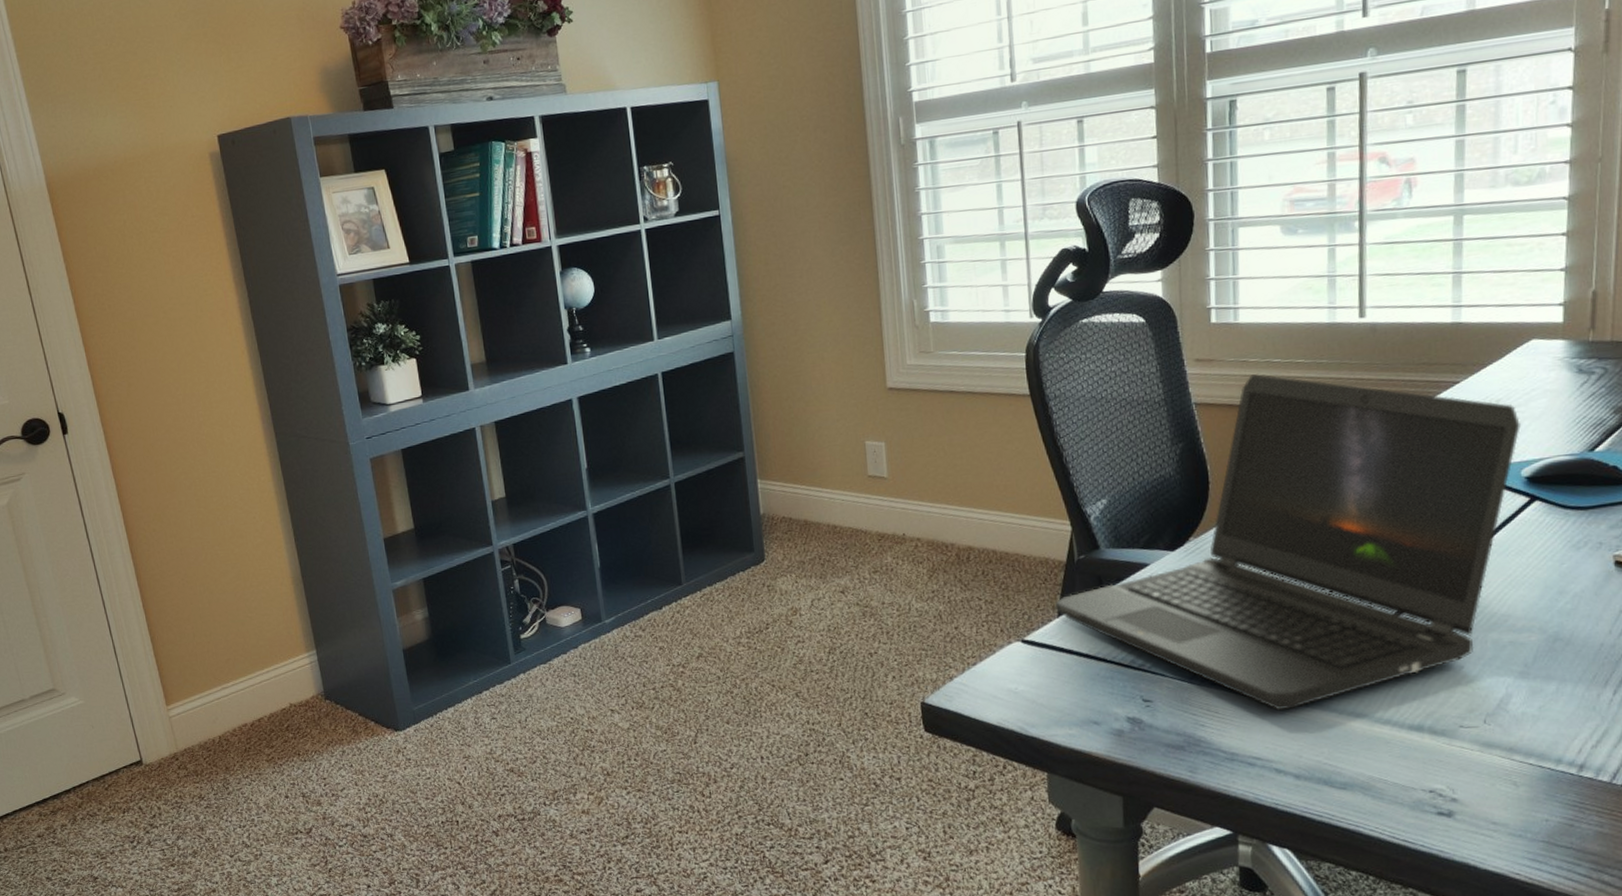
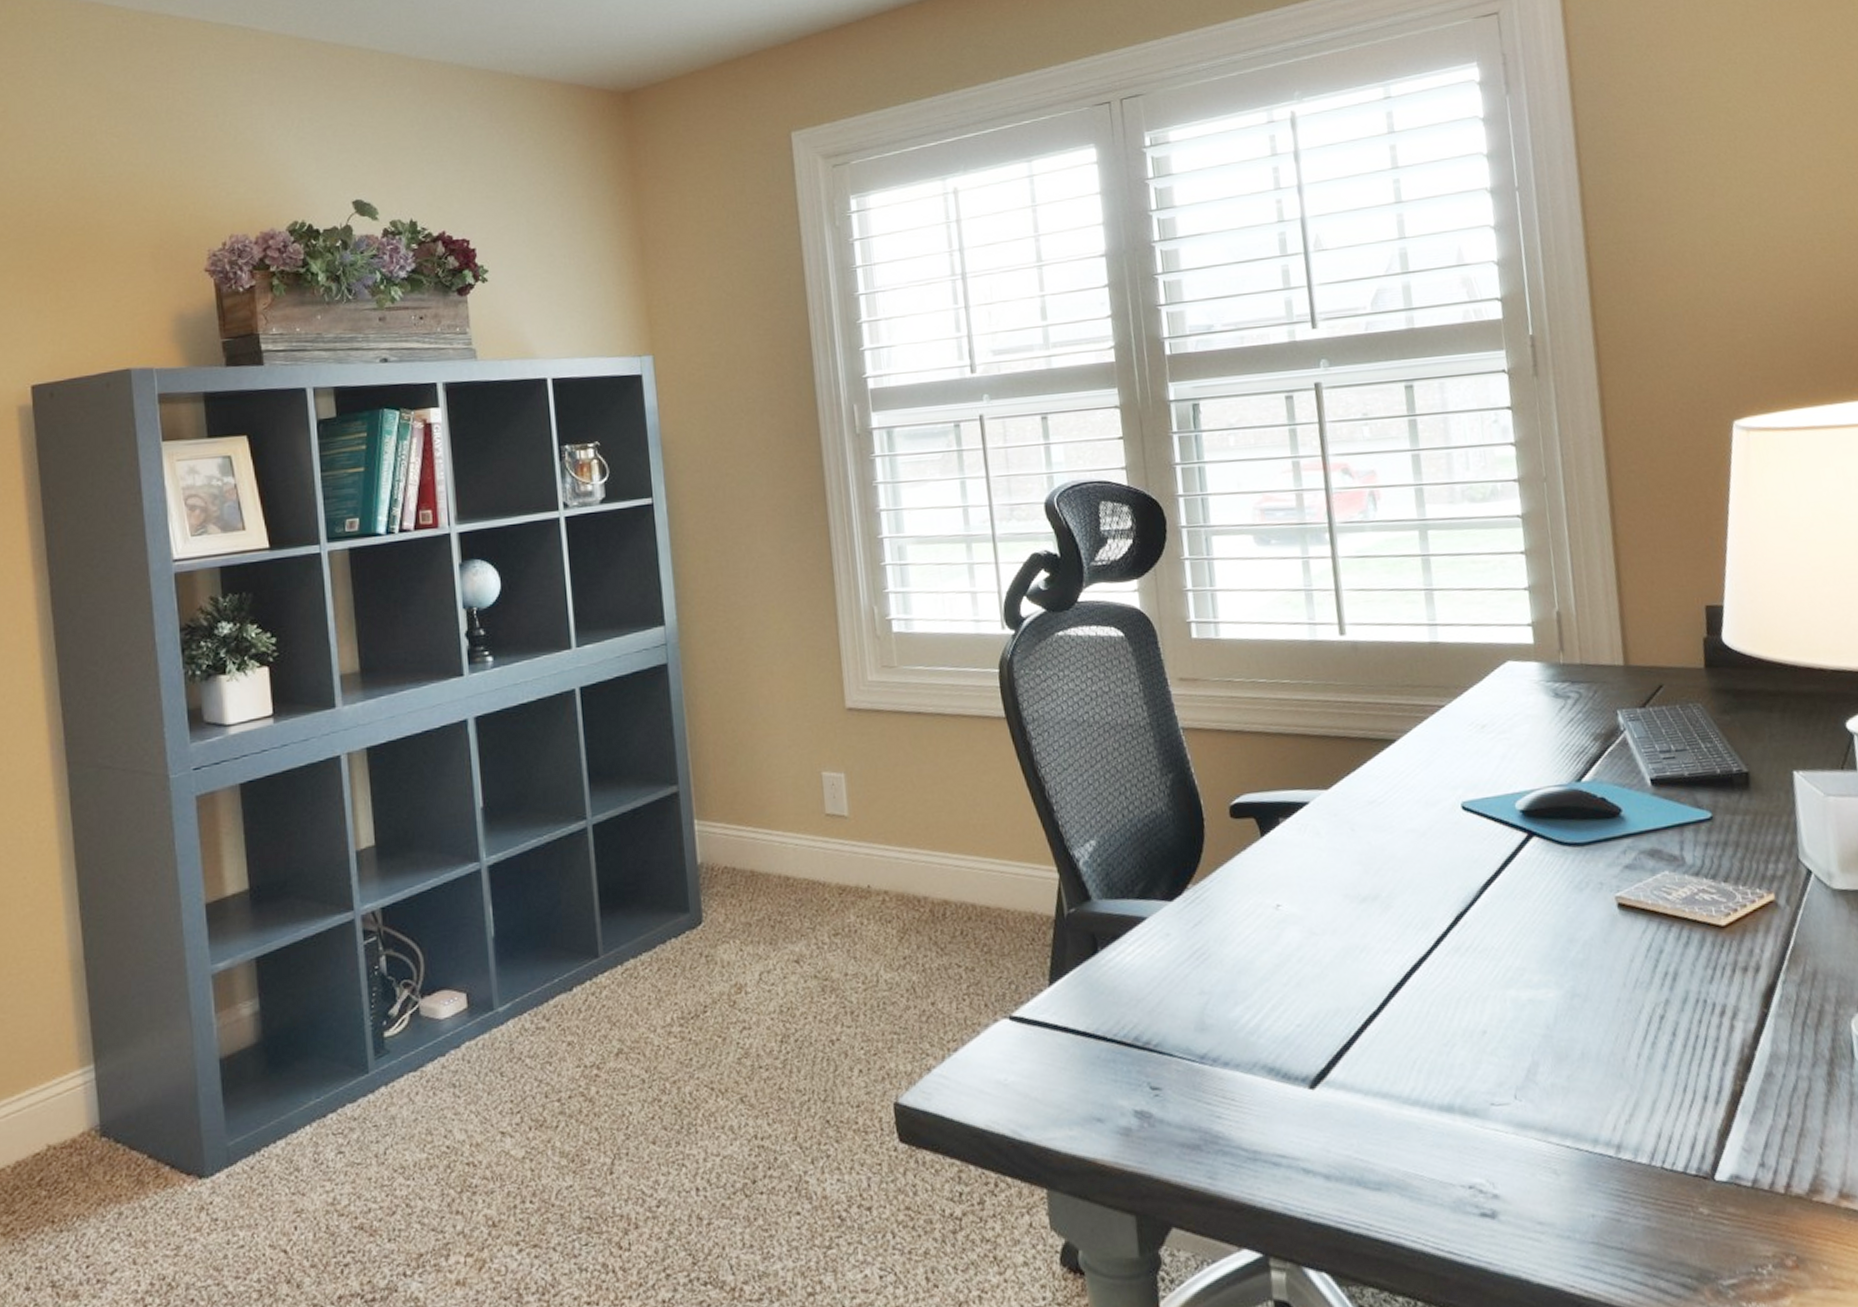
laptop computer: present [1054,373,1522,711] -> none [1045,694,1510,1094]

